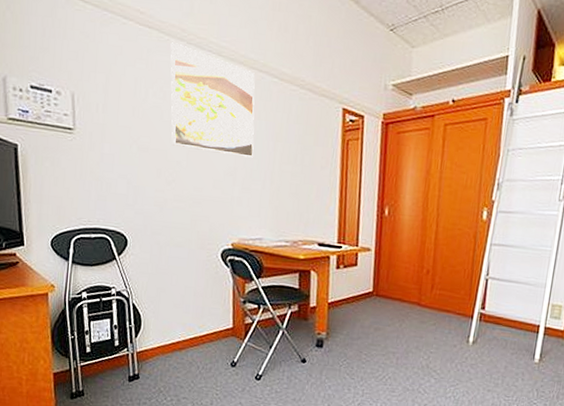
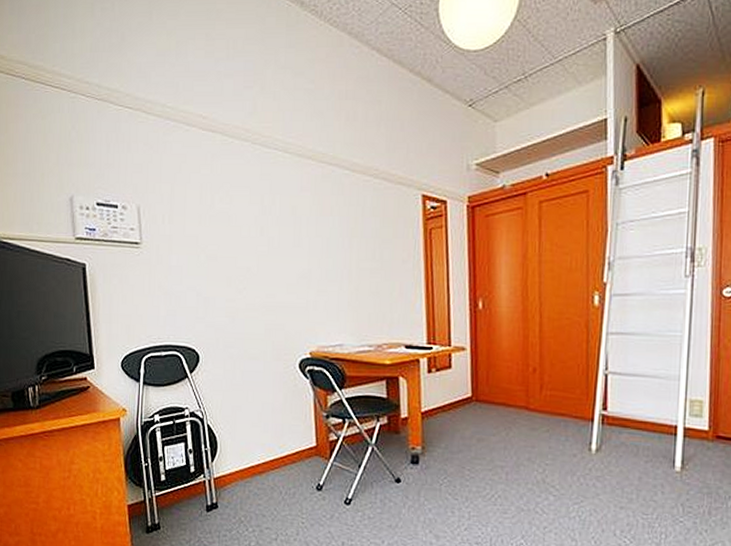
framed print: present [170,42,255,158] -> none [235,144,328,257]

